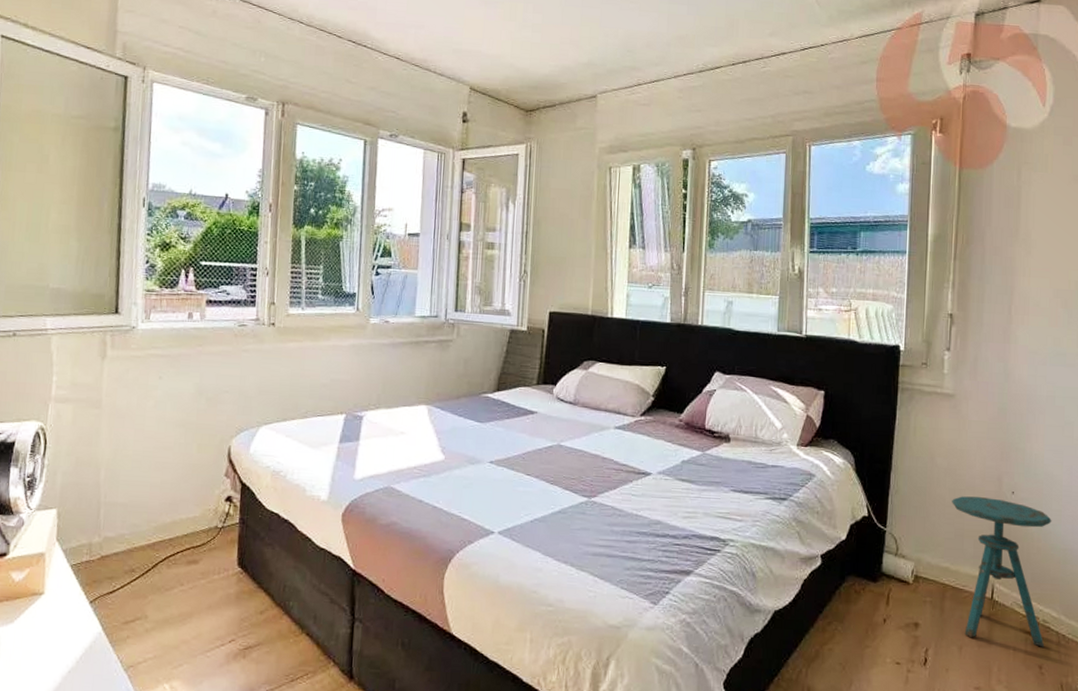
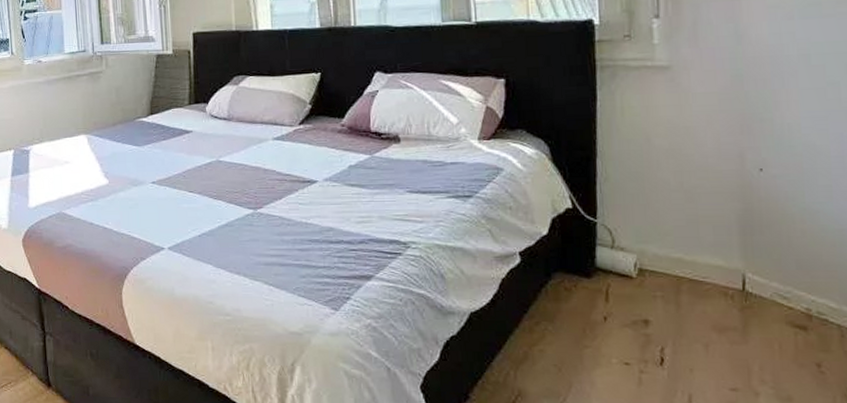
side table: present [952,496,1052,647] -> none [679,177,823,343]

